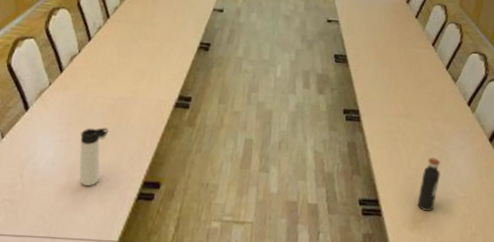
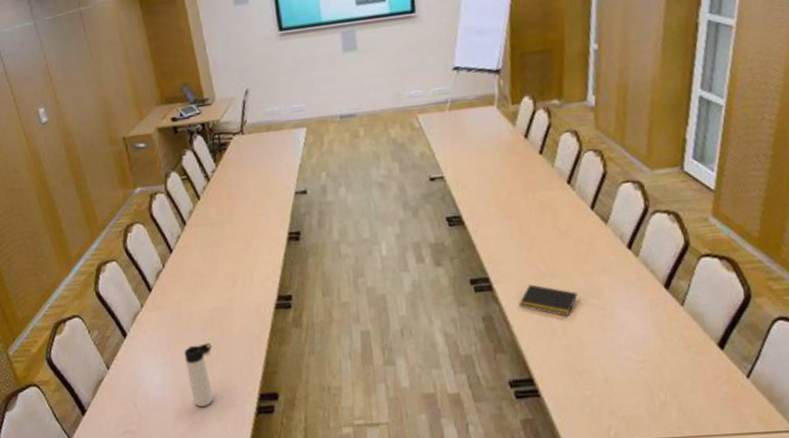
notepad: none [378,121,425,152] -> present [519,284,578,316]
water bottle: present [417,157,441,211] -> none [582,319,607,384]

